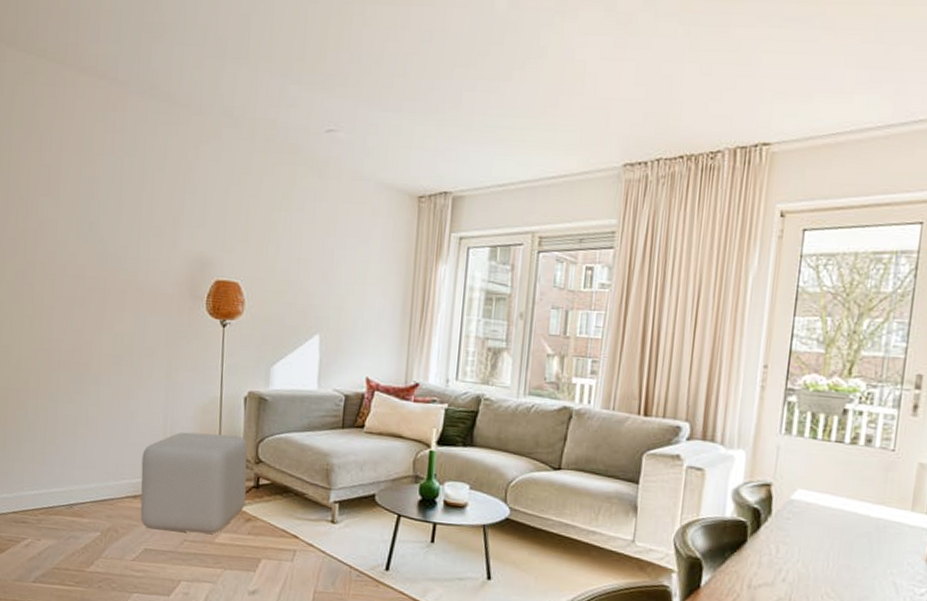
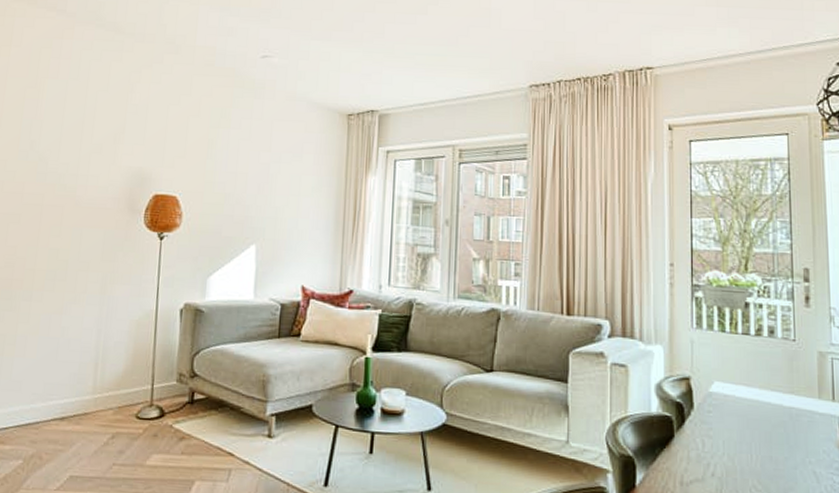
pouf: present [140,432,248,534] -> none [67,347,183,456]

